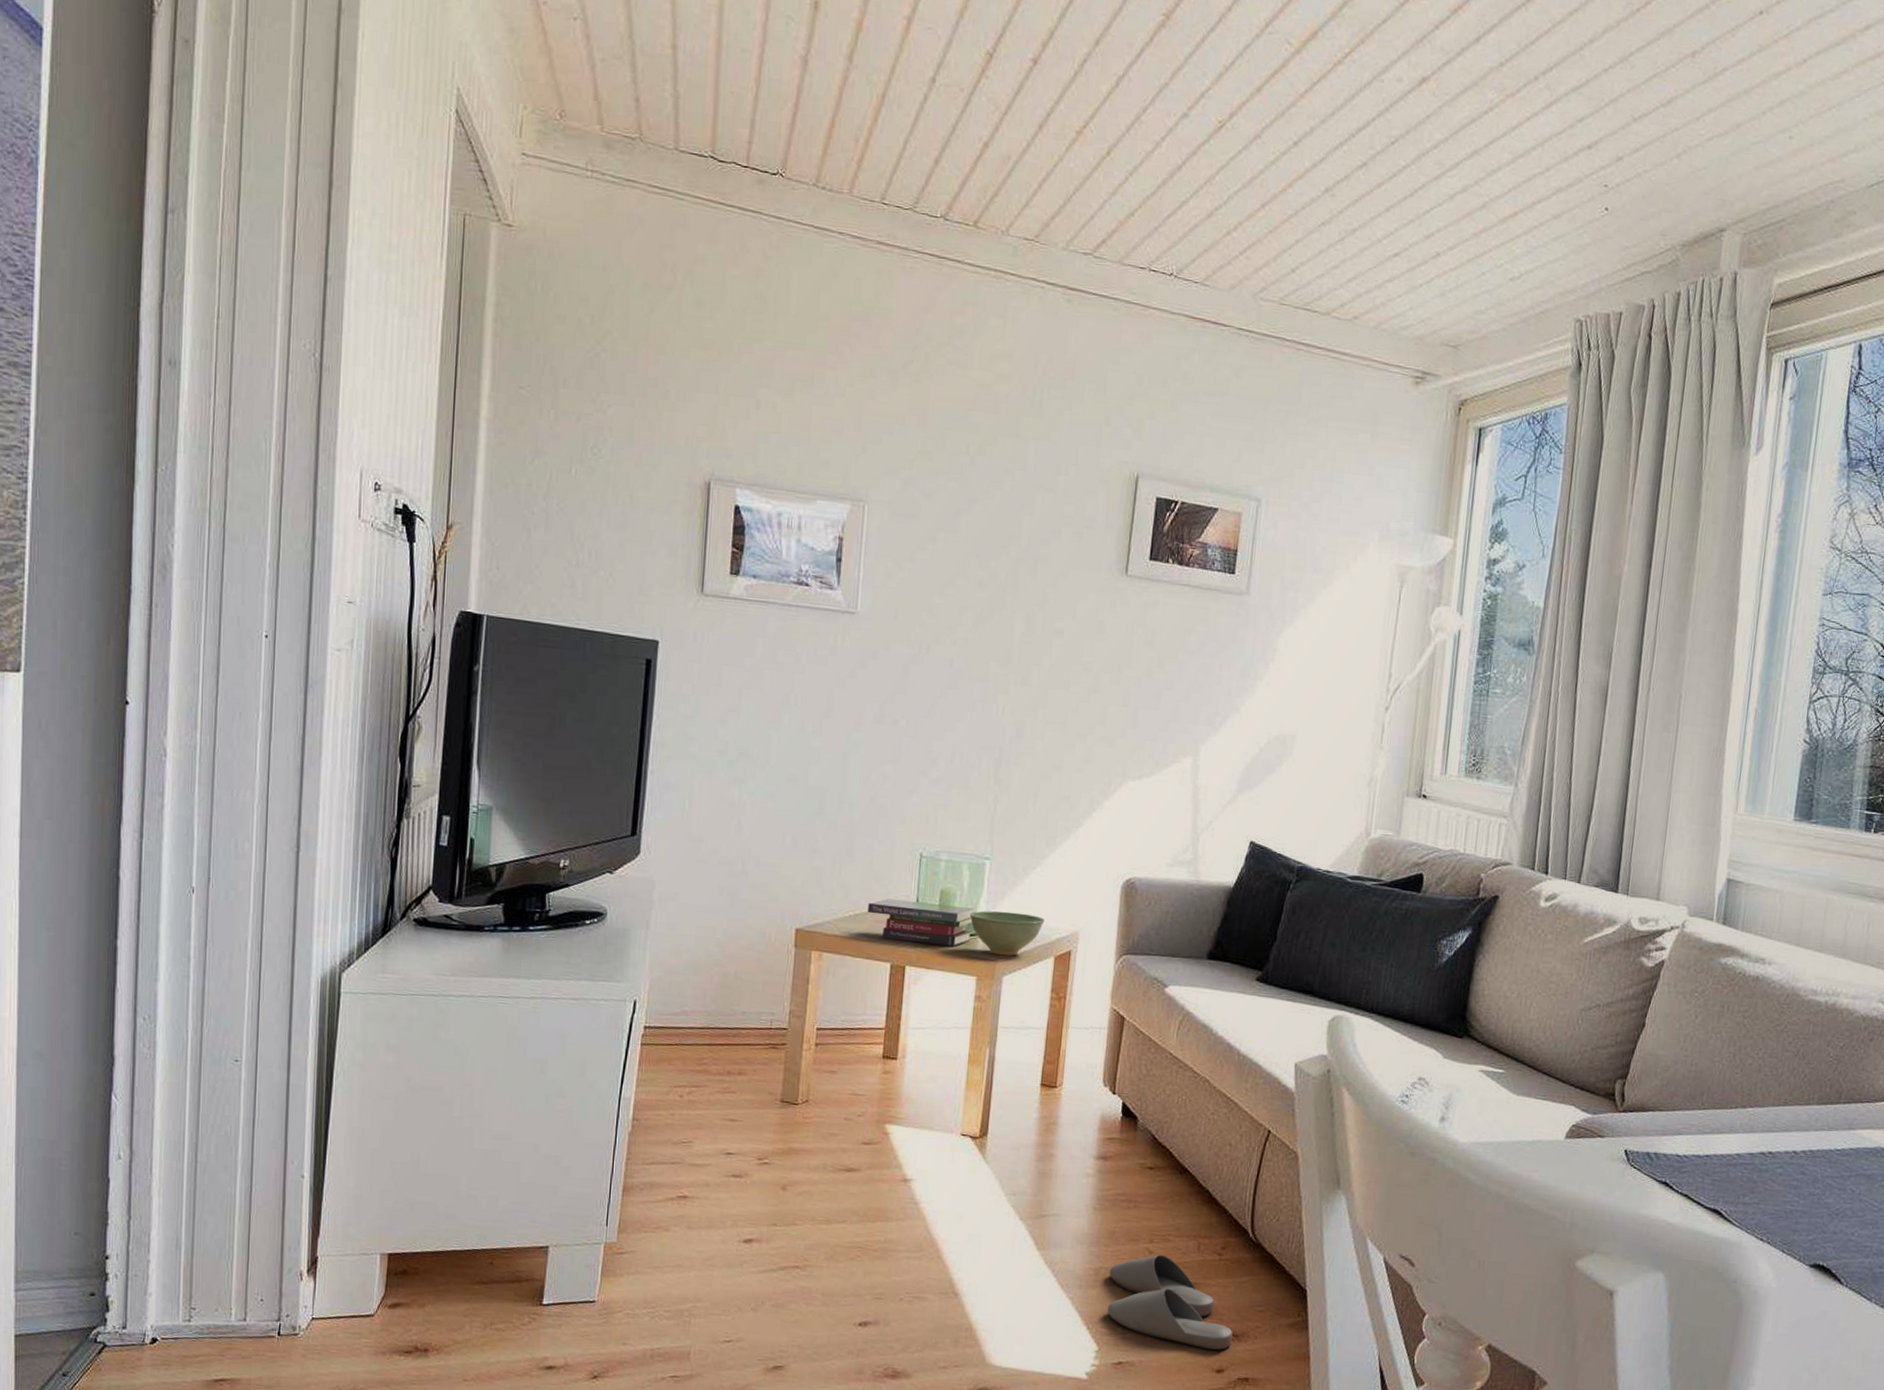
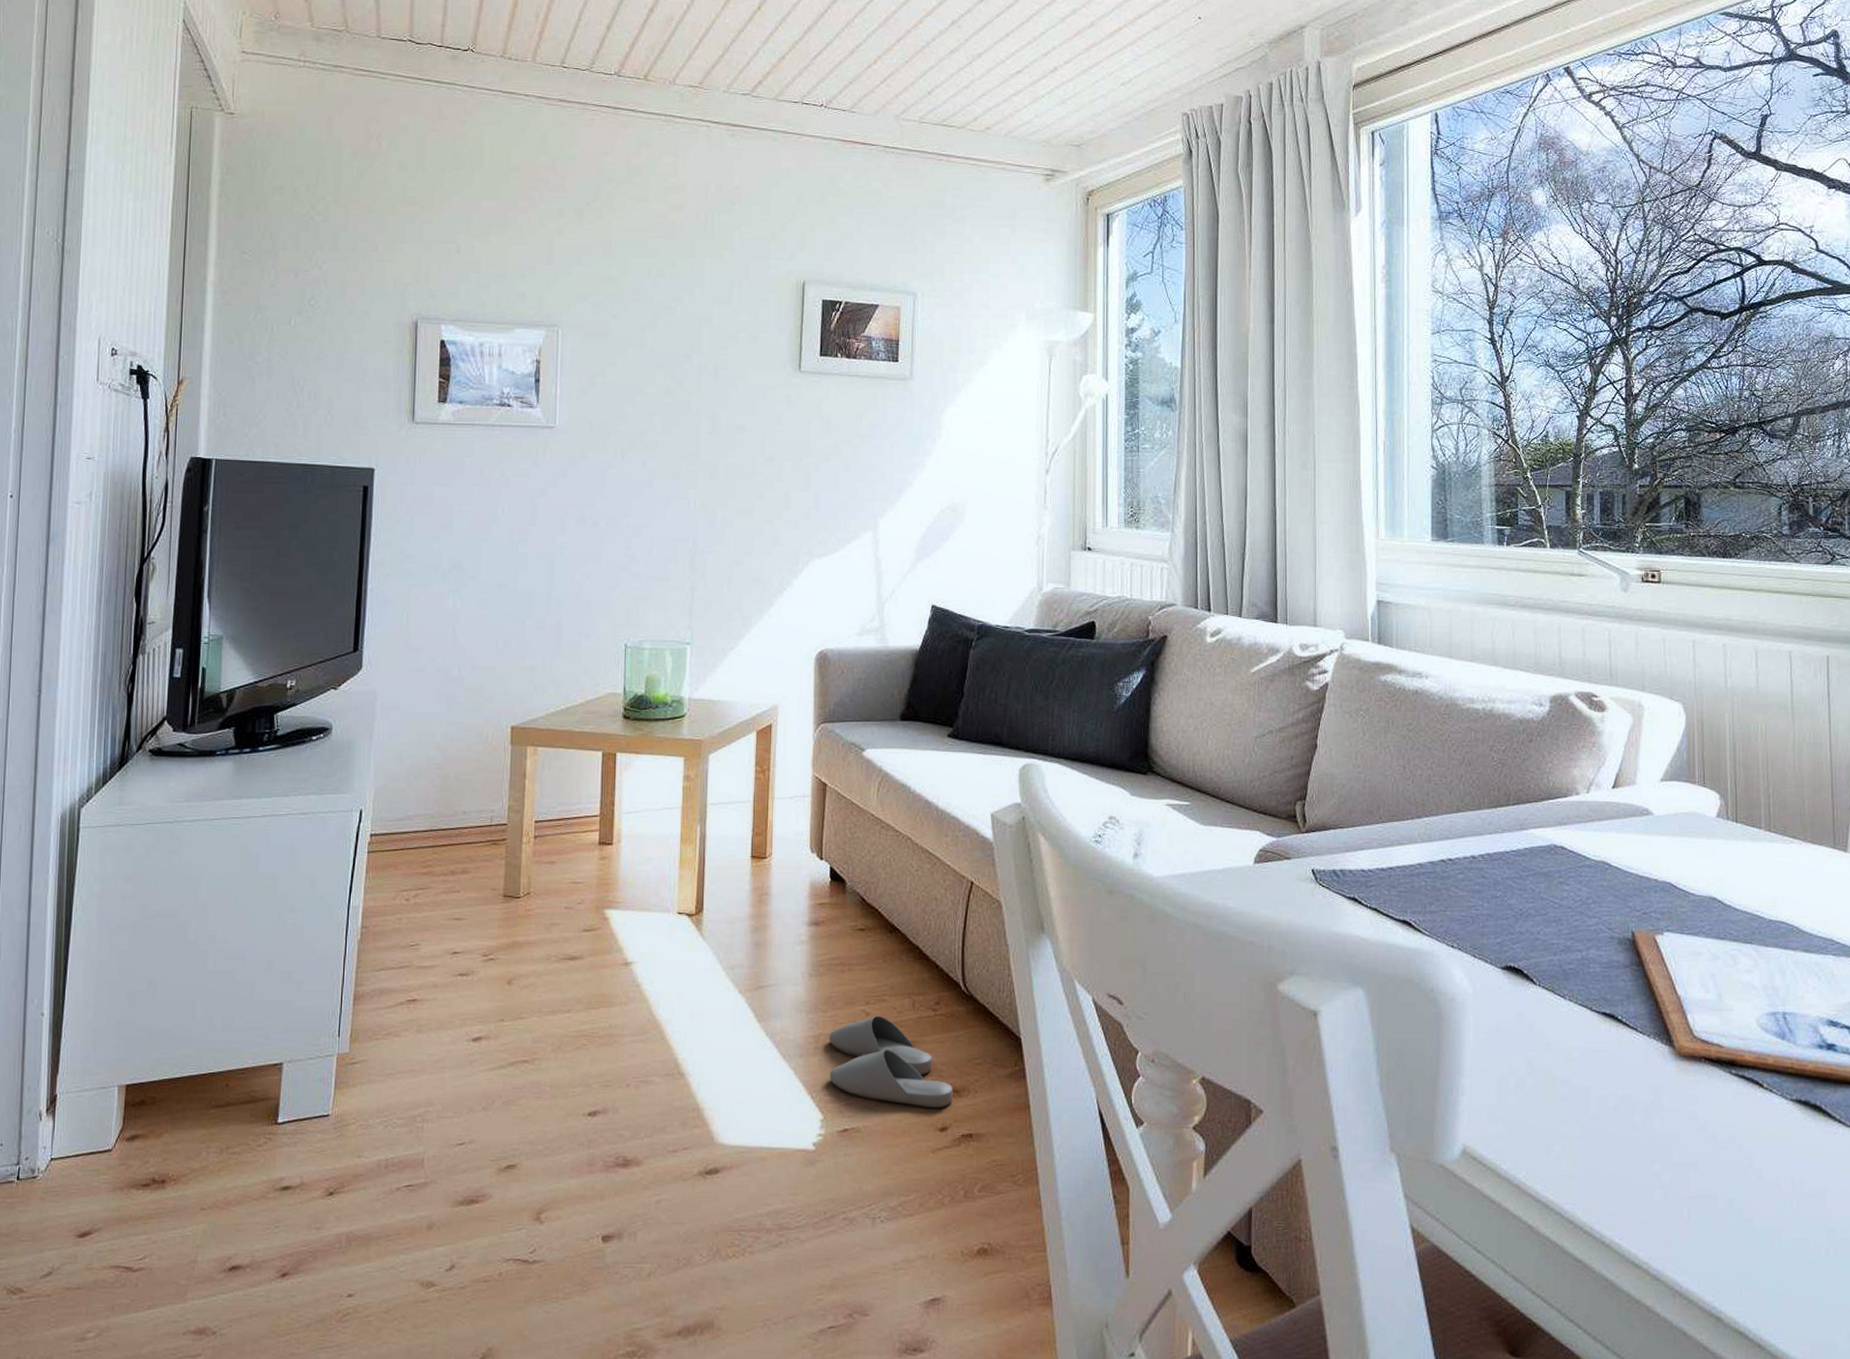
books: present [867,898,975,946] -> none [578,690,679,730]
bowl: present [969,910,1045,956] -> none [674,692,745,734]

